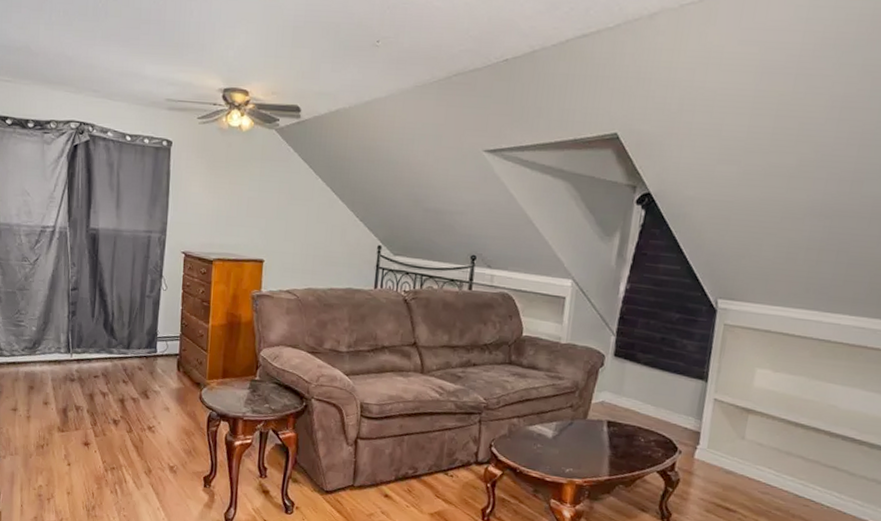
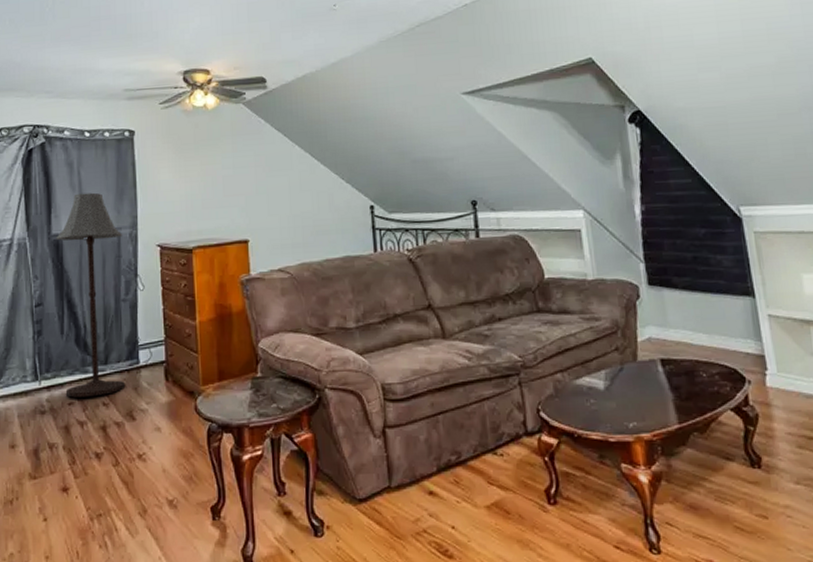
floor lamp: none [92,193,153,374] -> present [56,192,126,398]

